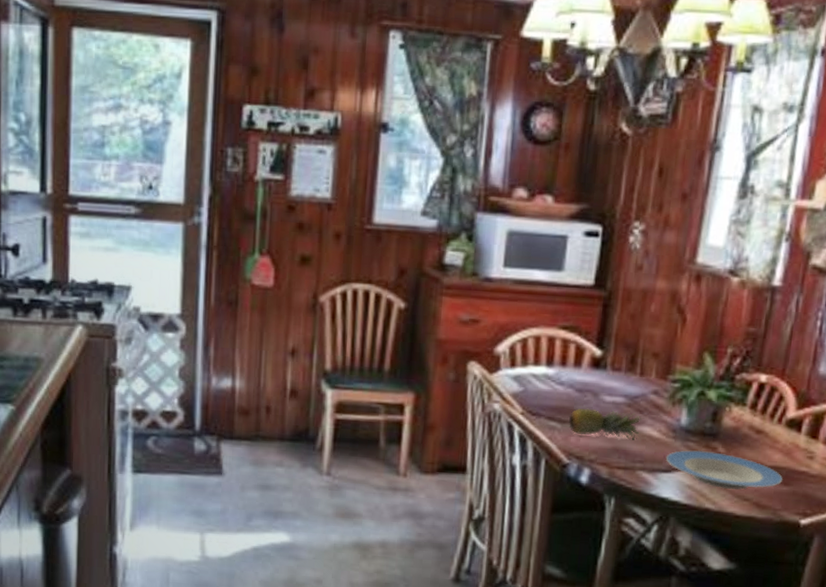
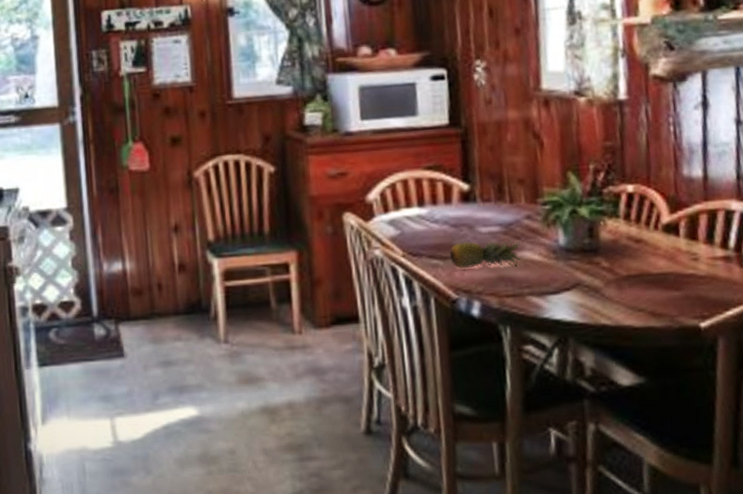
plate: present [665,450,783,490] -> none [551,267,673,302]

